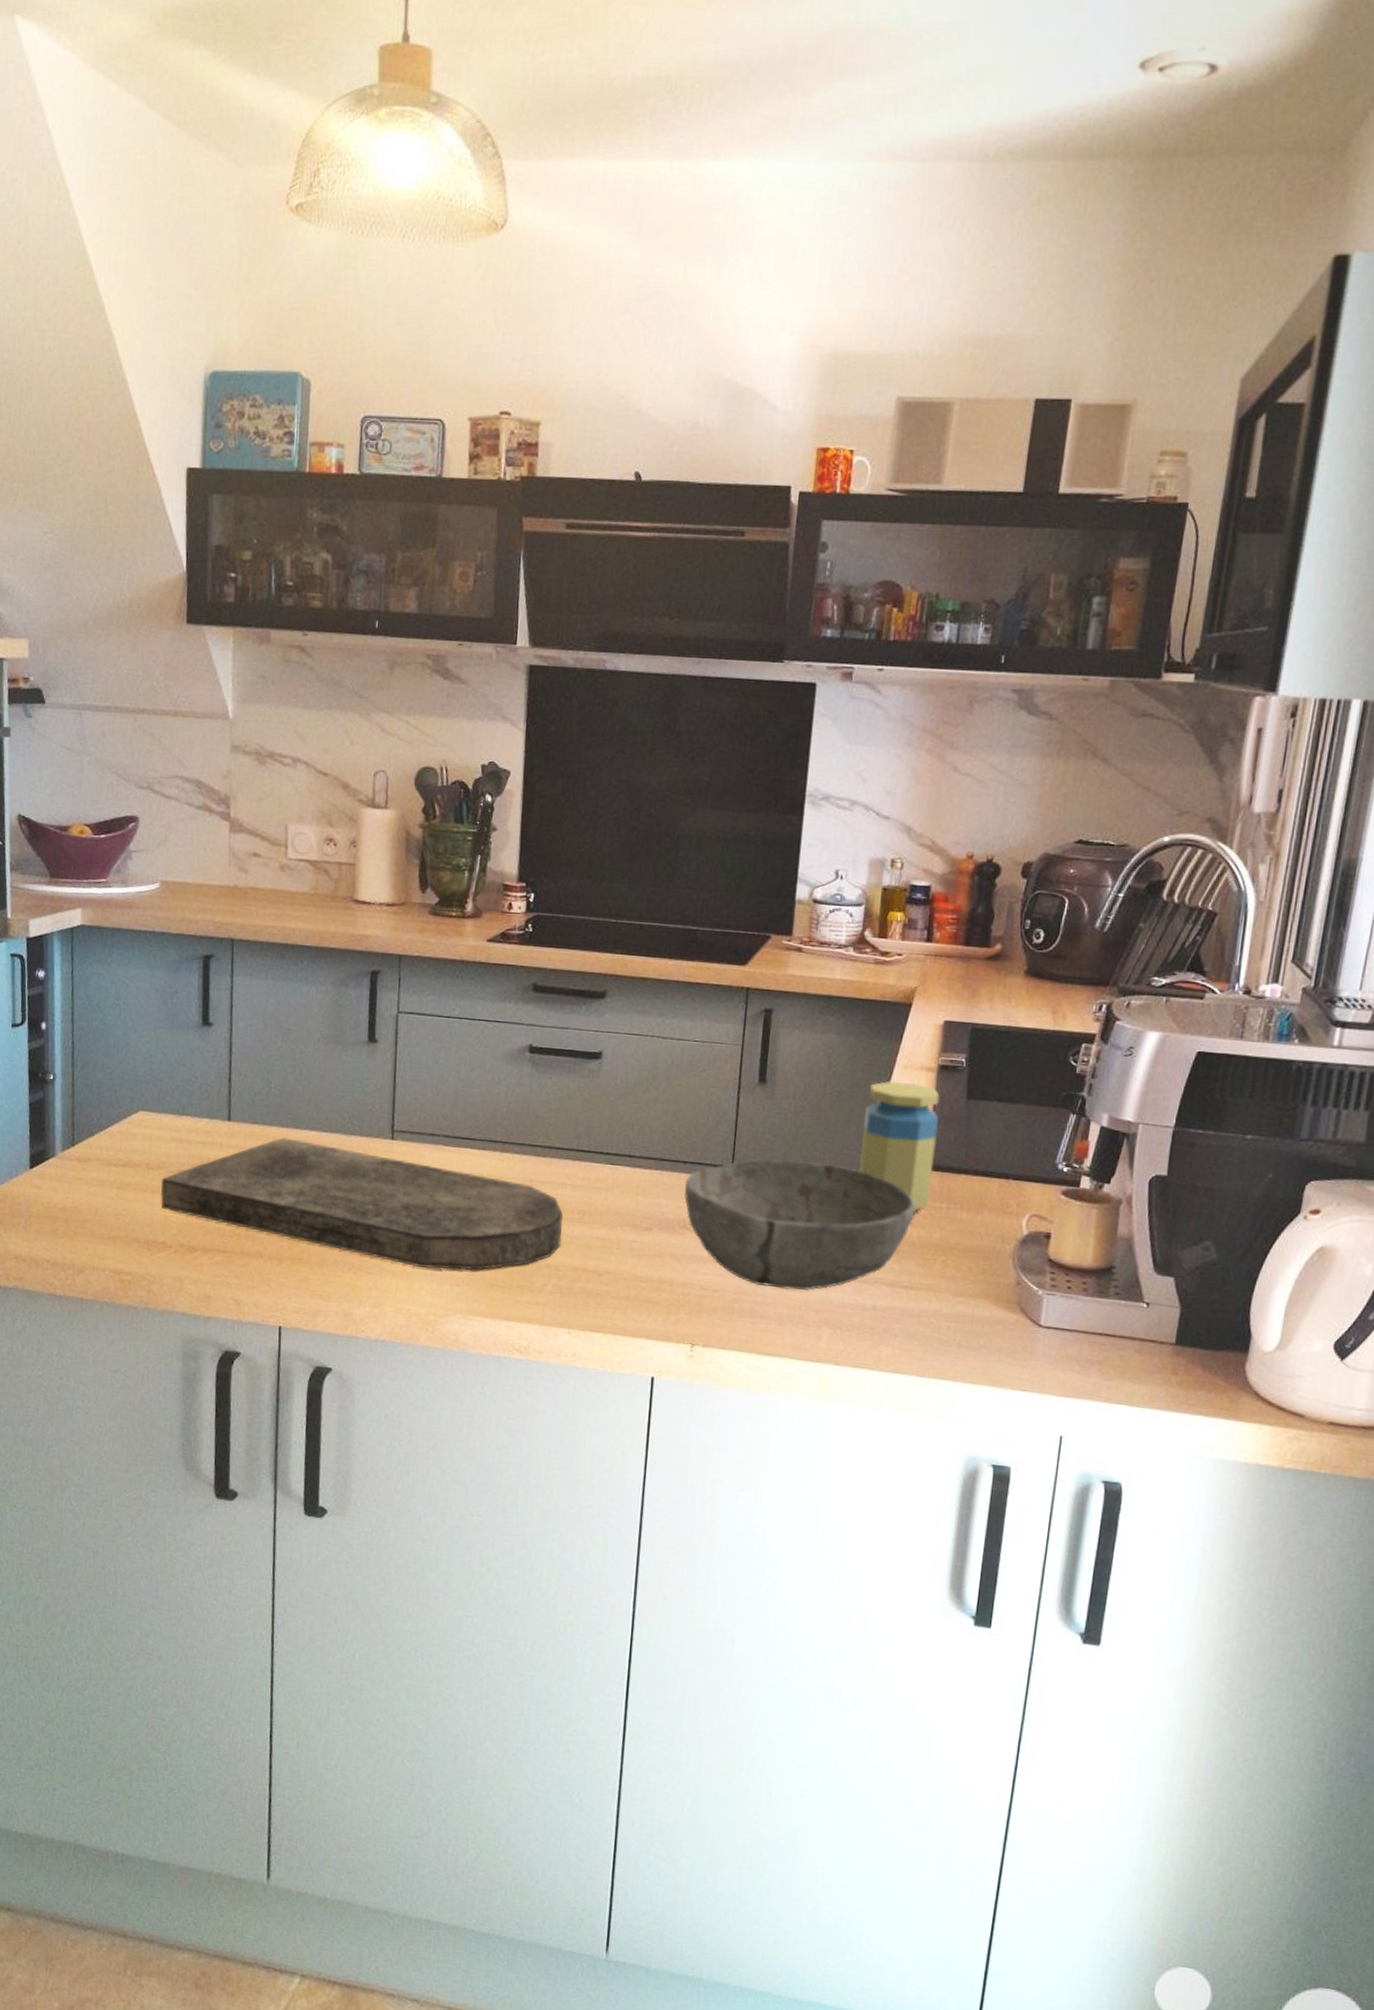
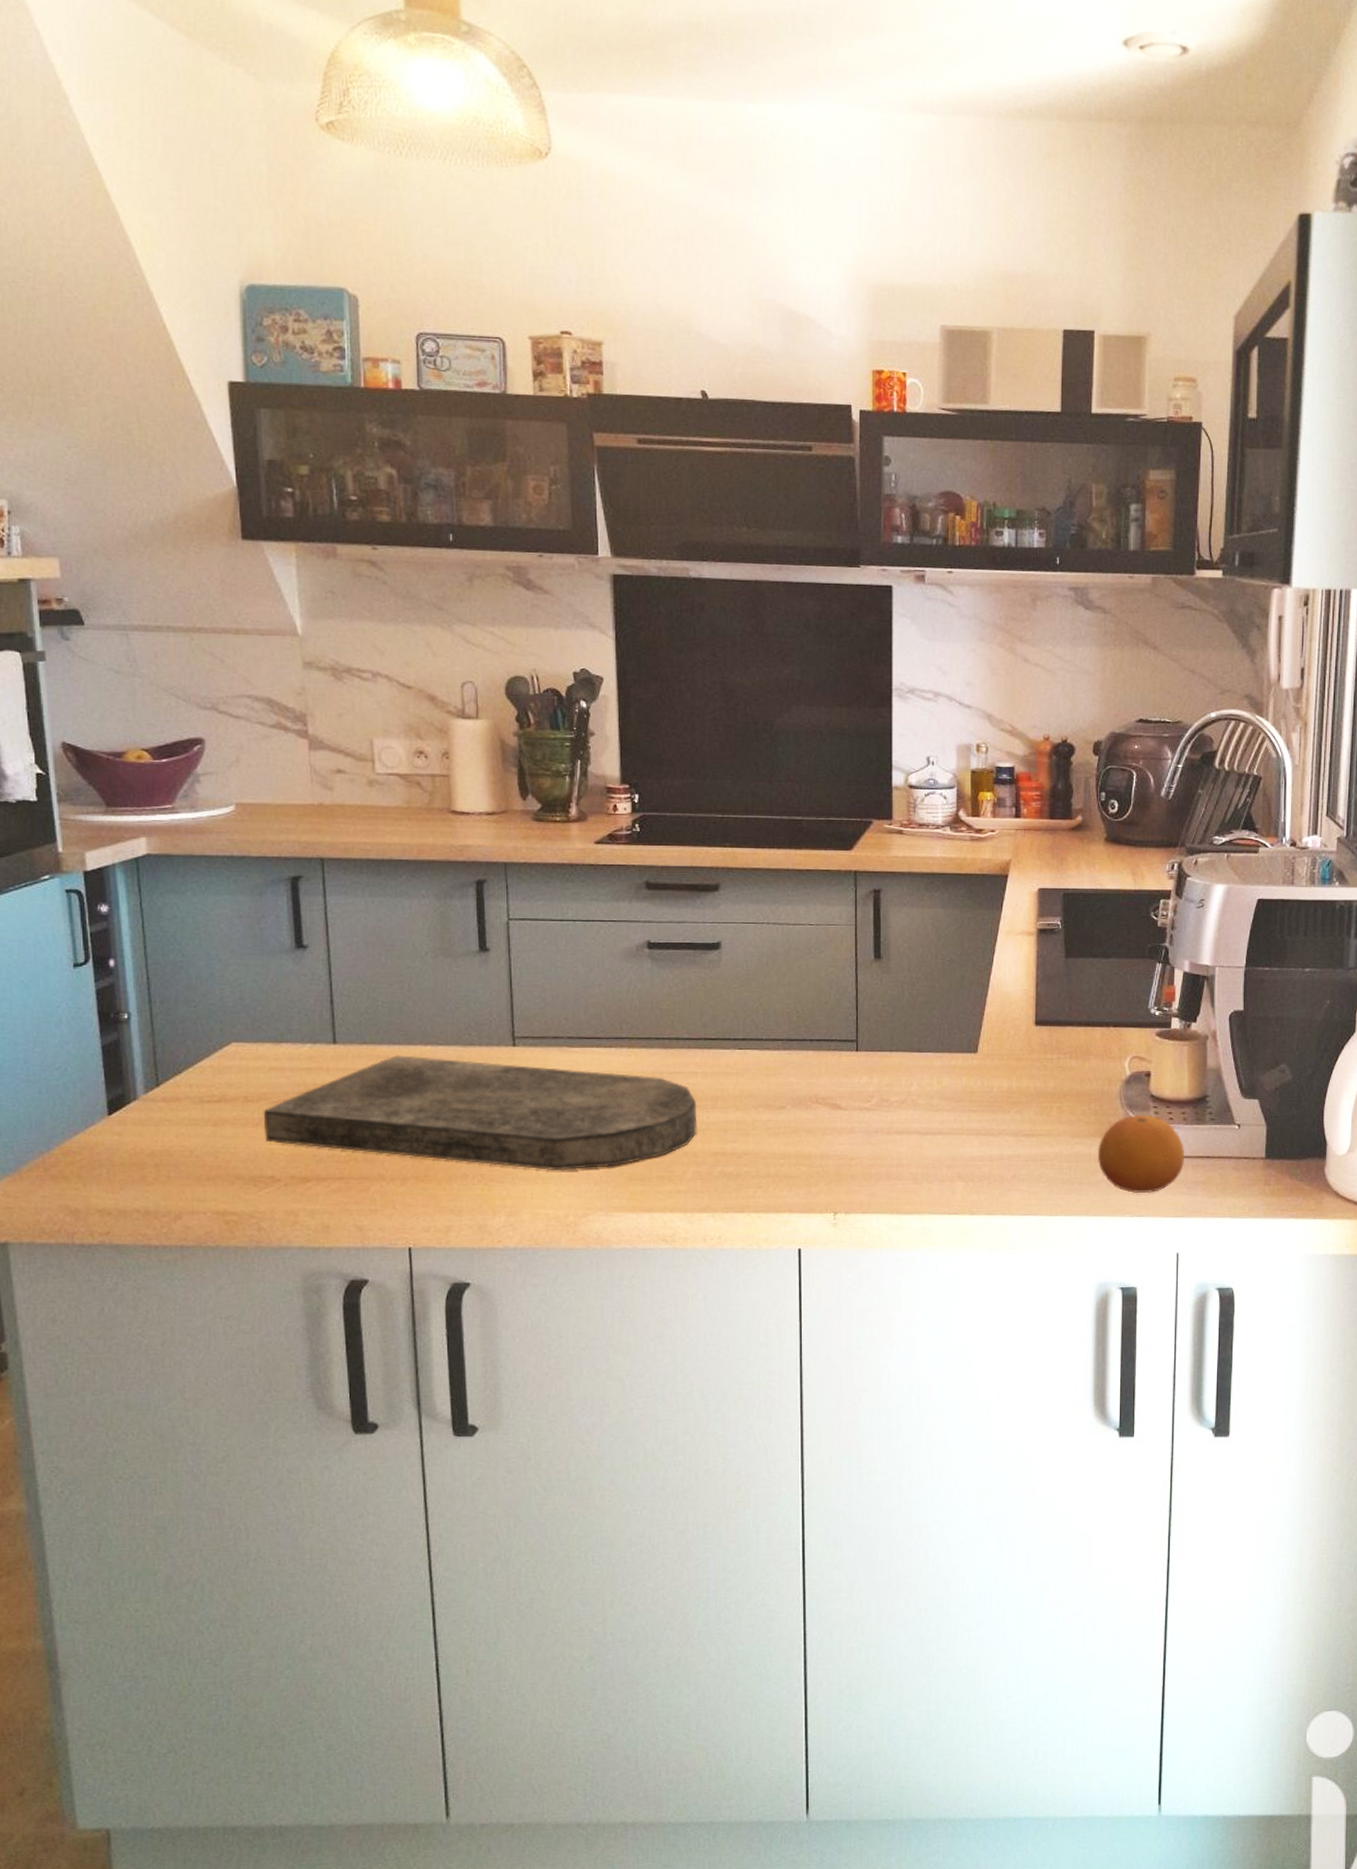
bowl: present [683,1159,916,1290] -> none [813,1028,1029,1150]
jar: present [858,1080,940,1213] -> none [974,947,1043,1066]
fruit: none [981,1278,1081,1367] -> present [1097,1114,1184,1194]

